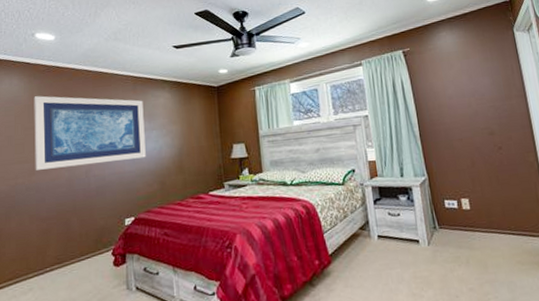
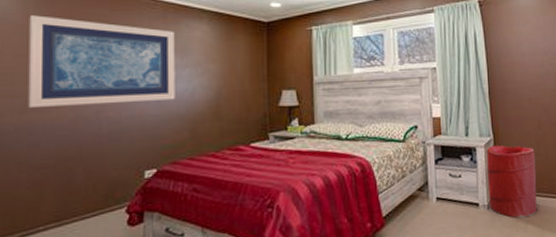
laundry hamper: none [422,184,478,254] -> present [486,145,537,219]

